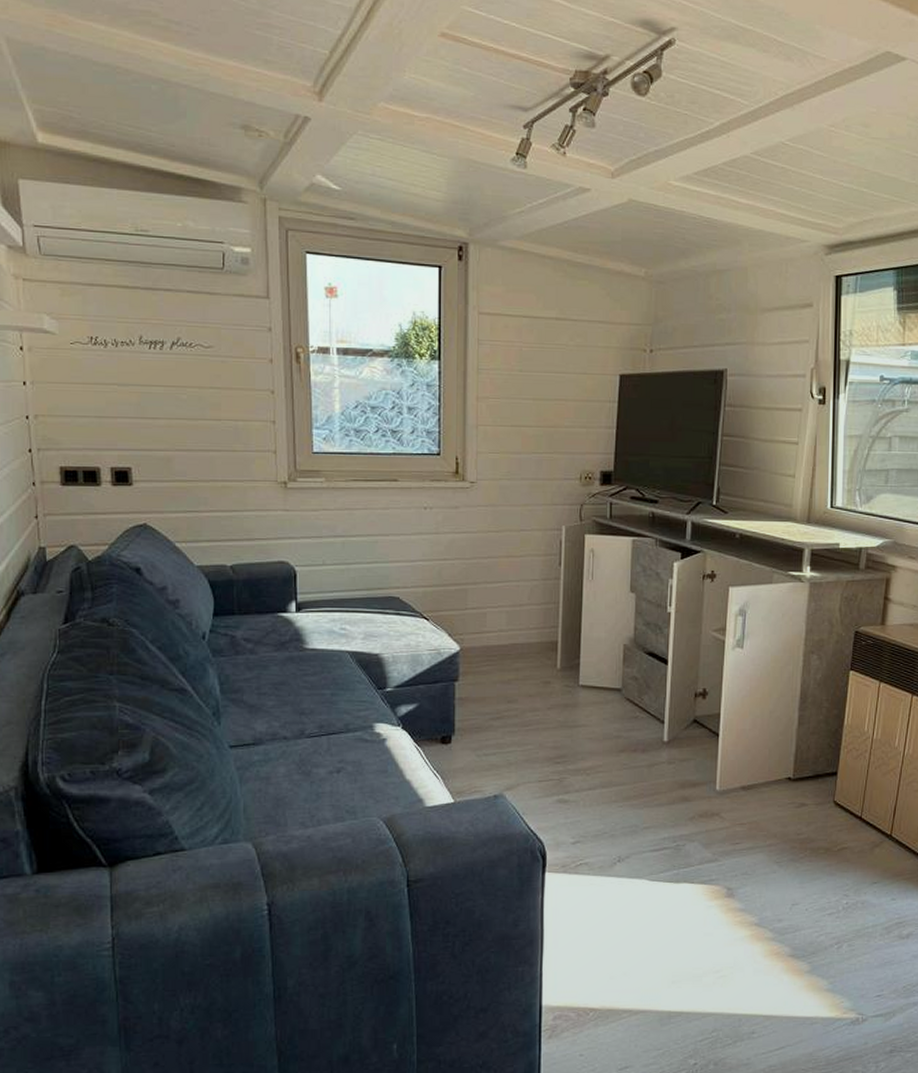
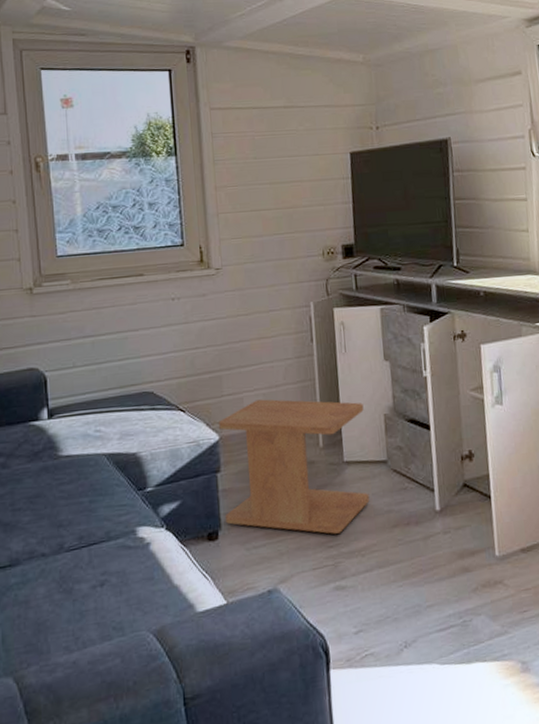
side table: none [459,616,604,751] -> present [219,399,370,534]

